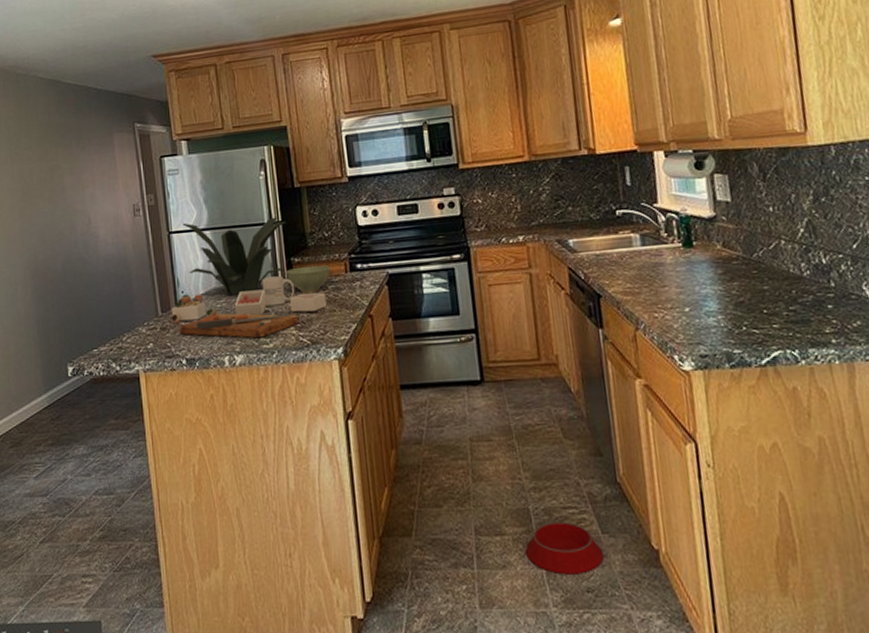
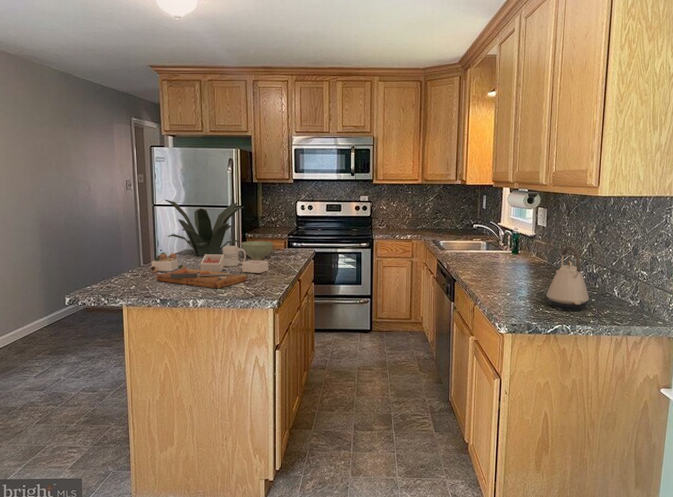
pet bowl: present [526,521,604,575] -> none [386,423,434,457]
kettle: none [748,225,823,328] -> present [546,246,589,311]

